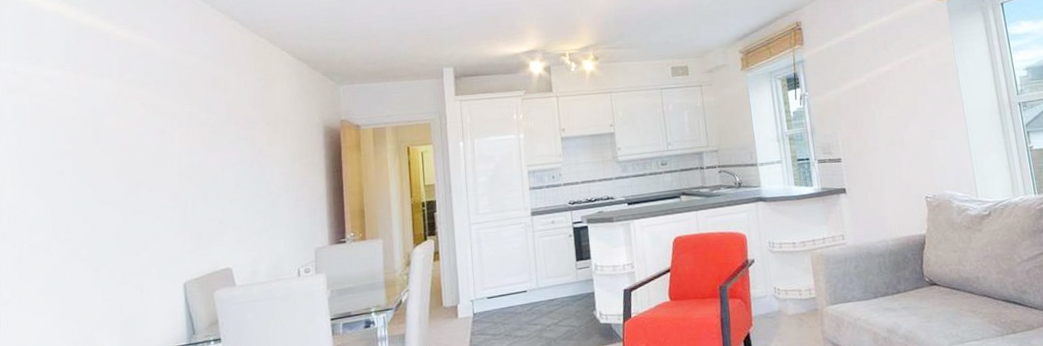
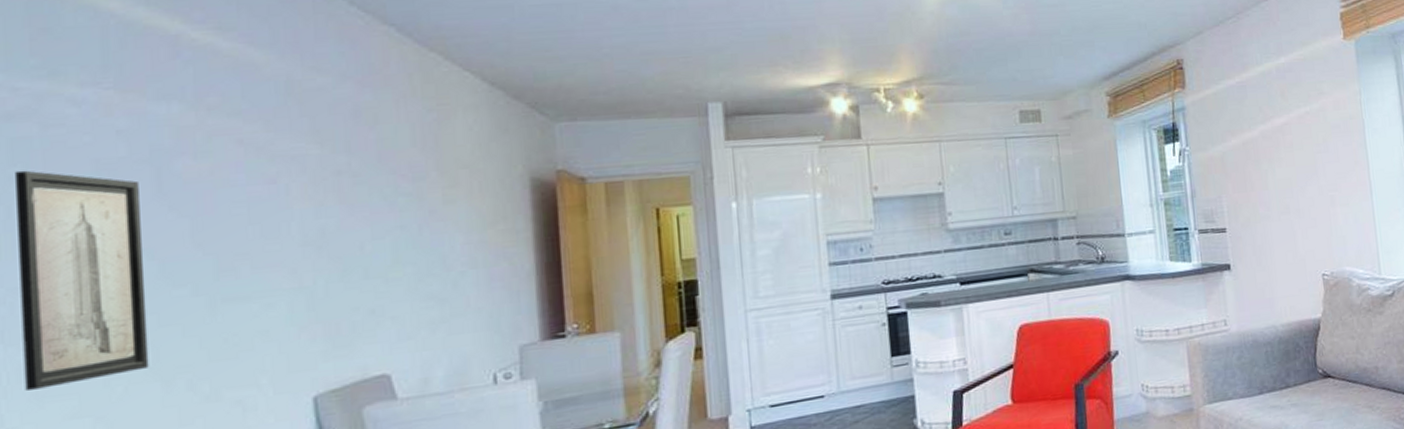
wall art: none [15,126,86,274] -> present [15,170,149,390]

